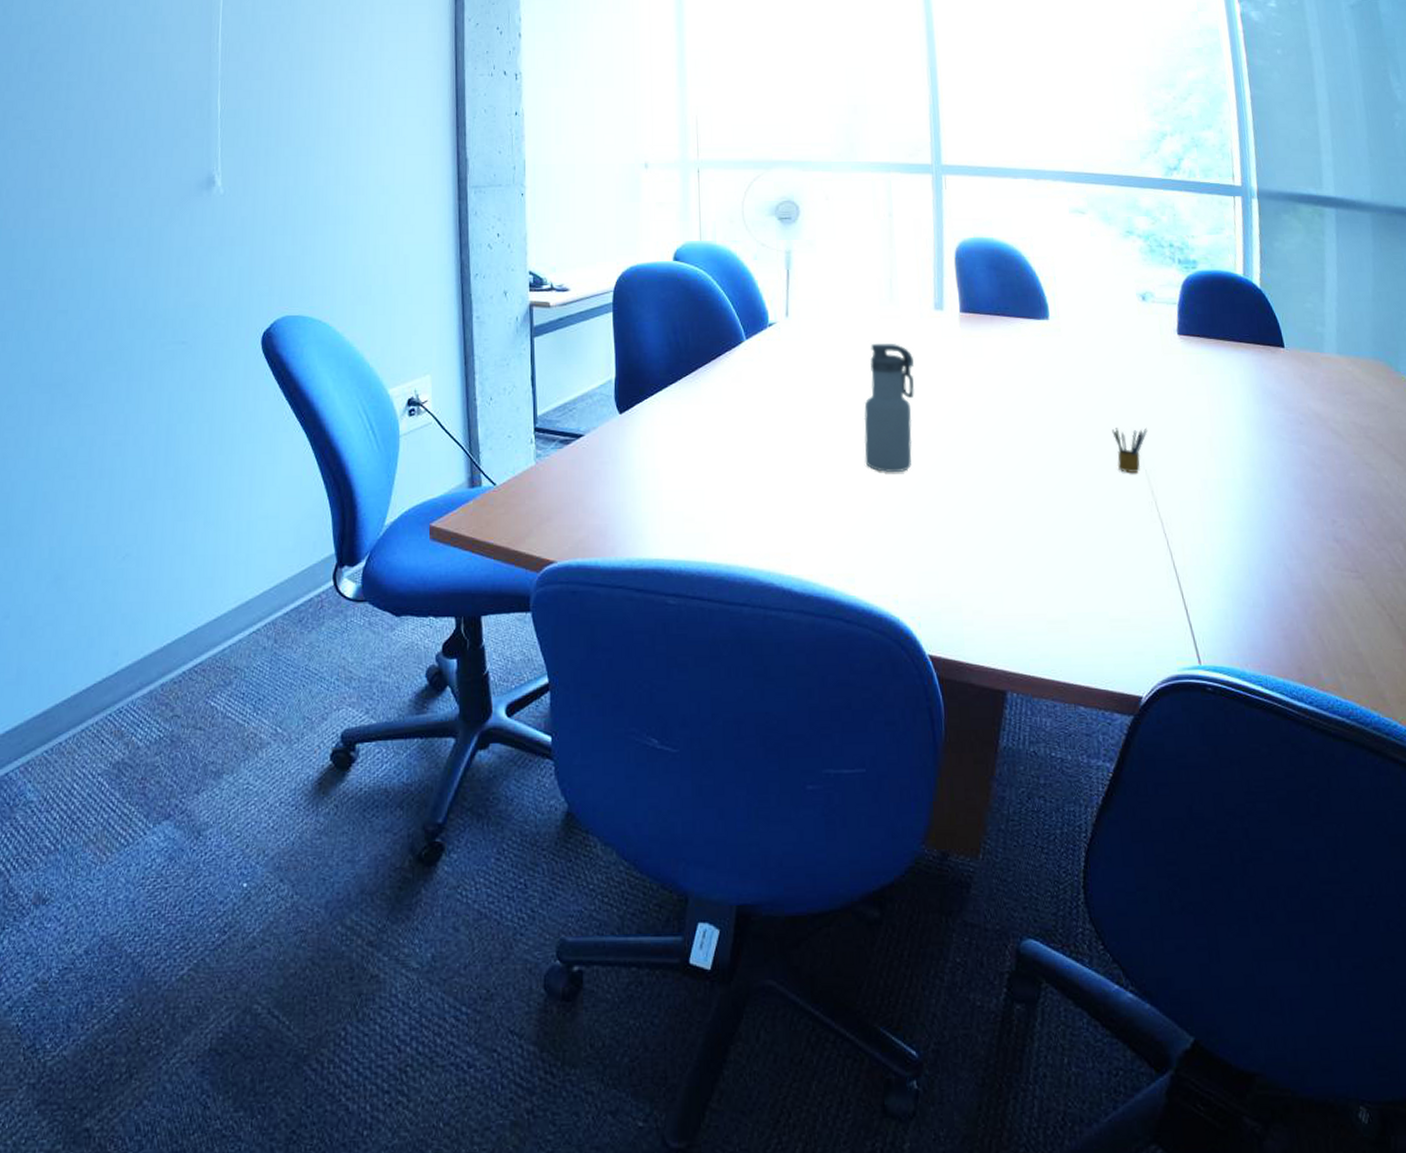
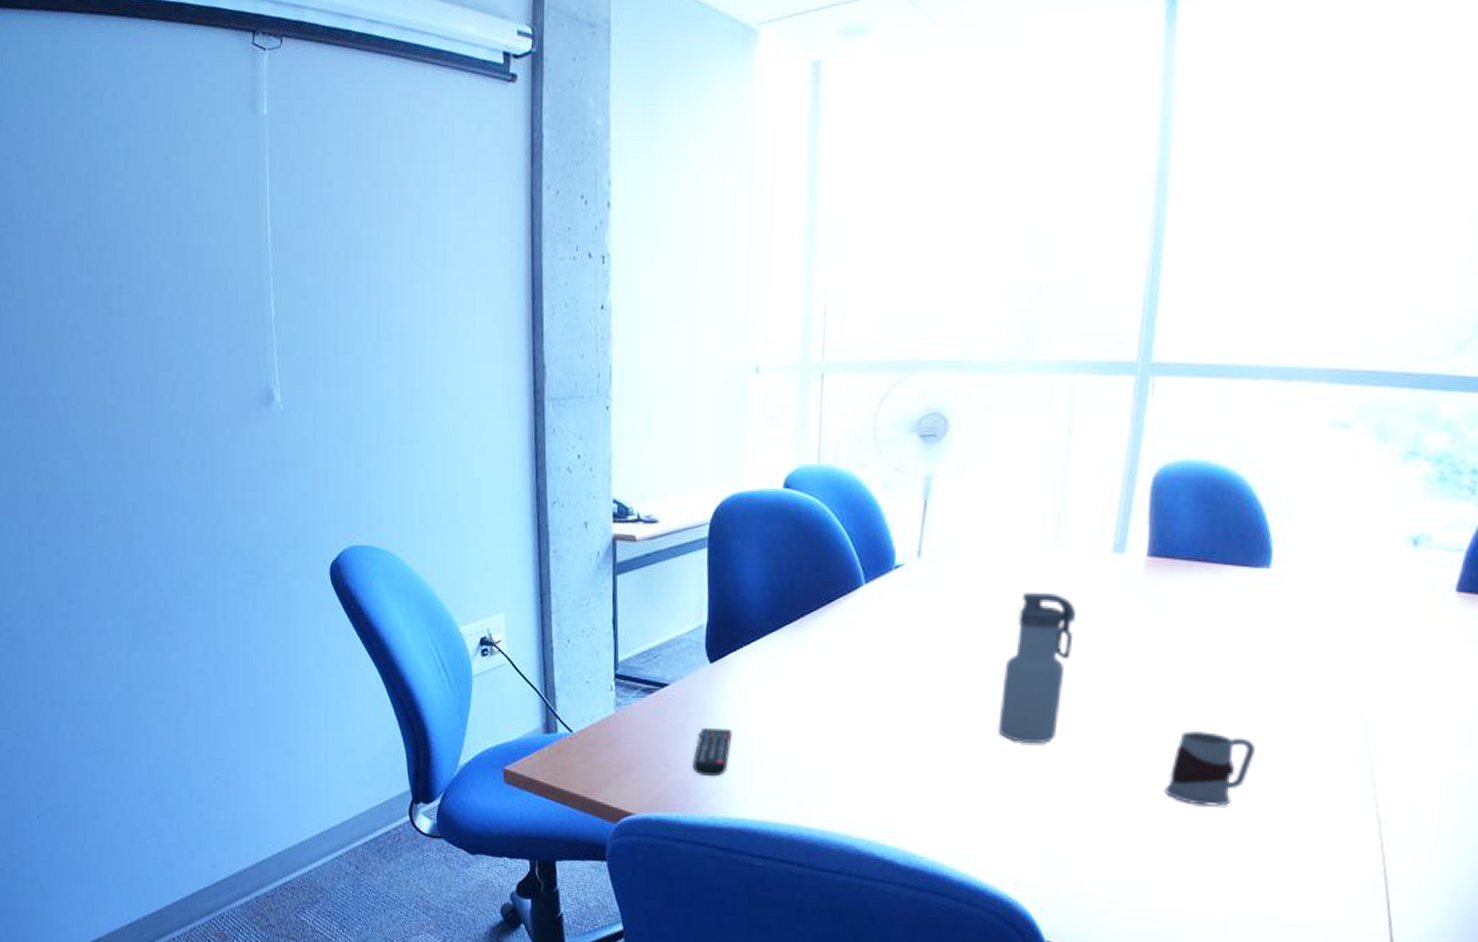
remote control: none [609,474,642,521] -> present [693,728,732,777]
mug: none [1002,453,1064,519] -> present [1165,730,1256,806]
pencil box: present [1112,427,1147,473] -> none [1330,706,1383,760]

